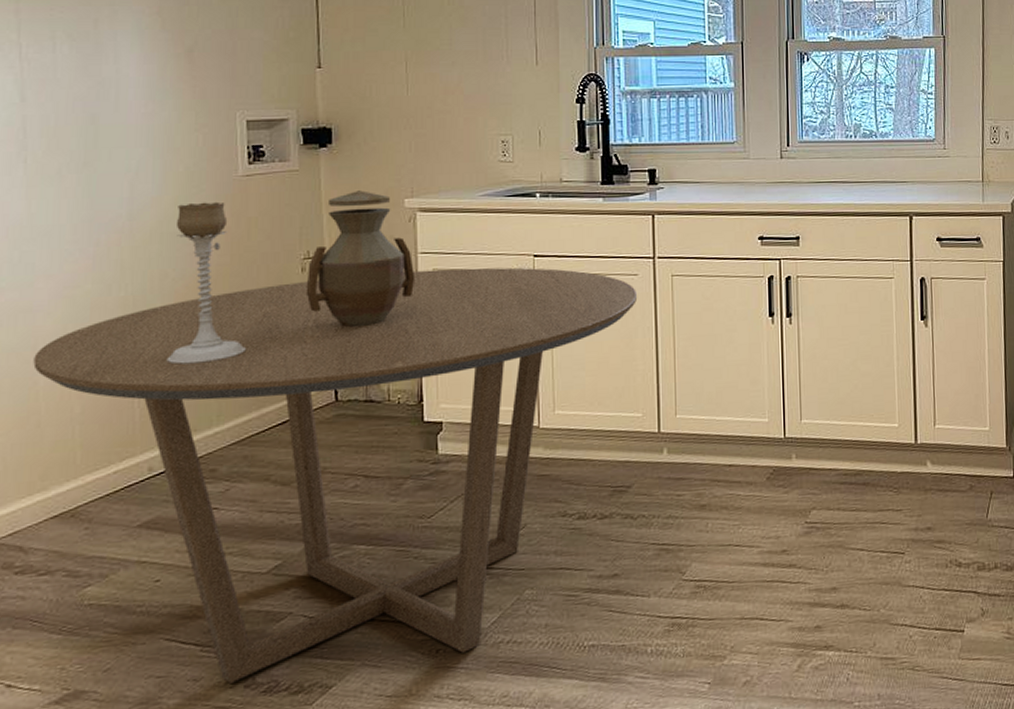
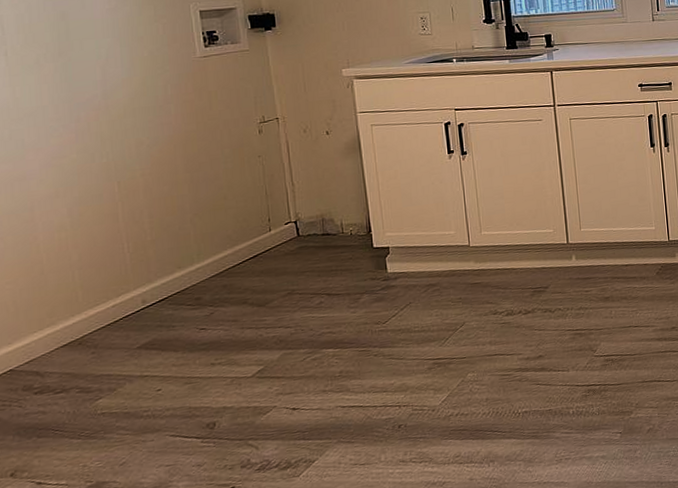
dining table: present [33,267,638,684] -> none [32,119,543,466]
candle holder: present [166,201,246,365] -> none [146,79,217,216]
vase: present [306,190,416,327] -> none [264,64,357,176]

